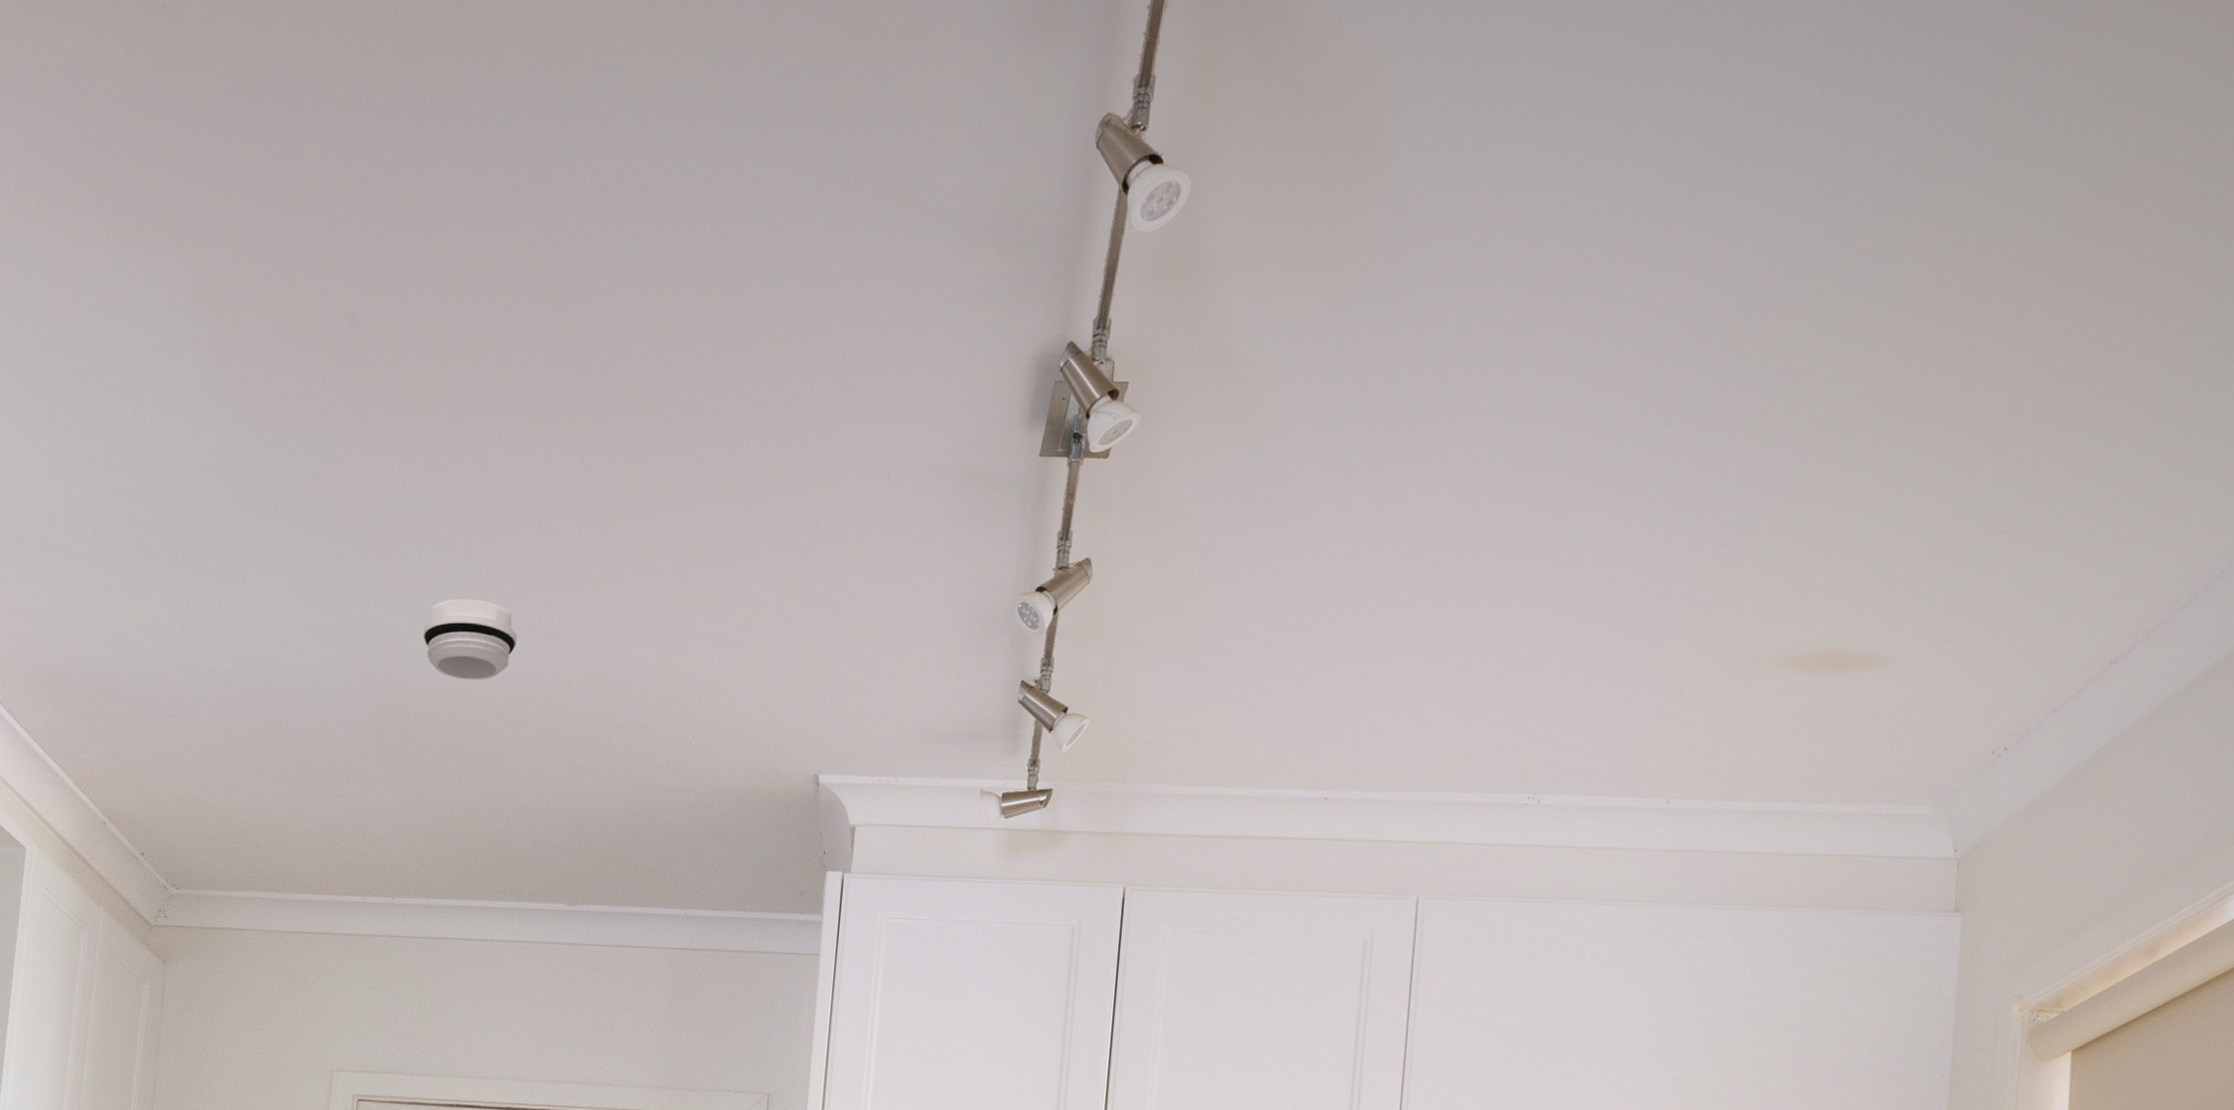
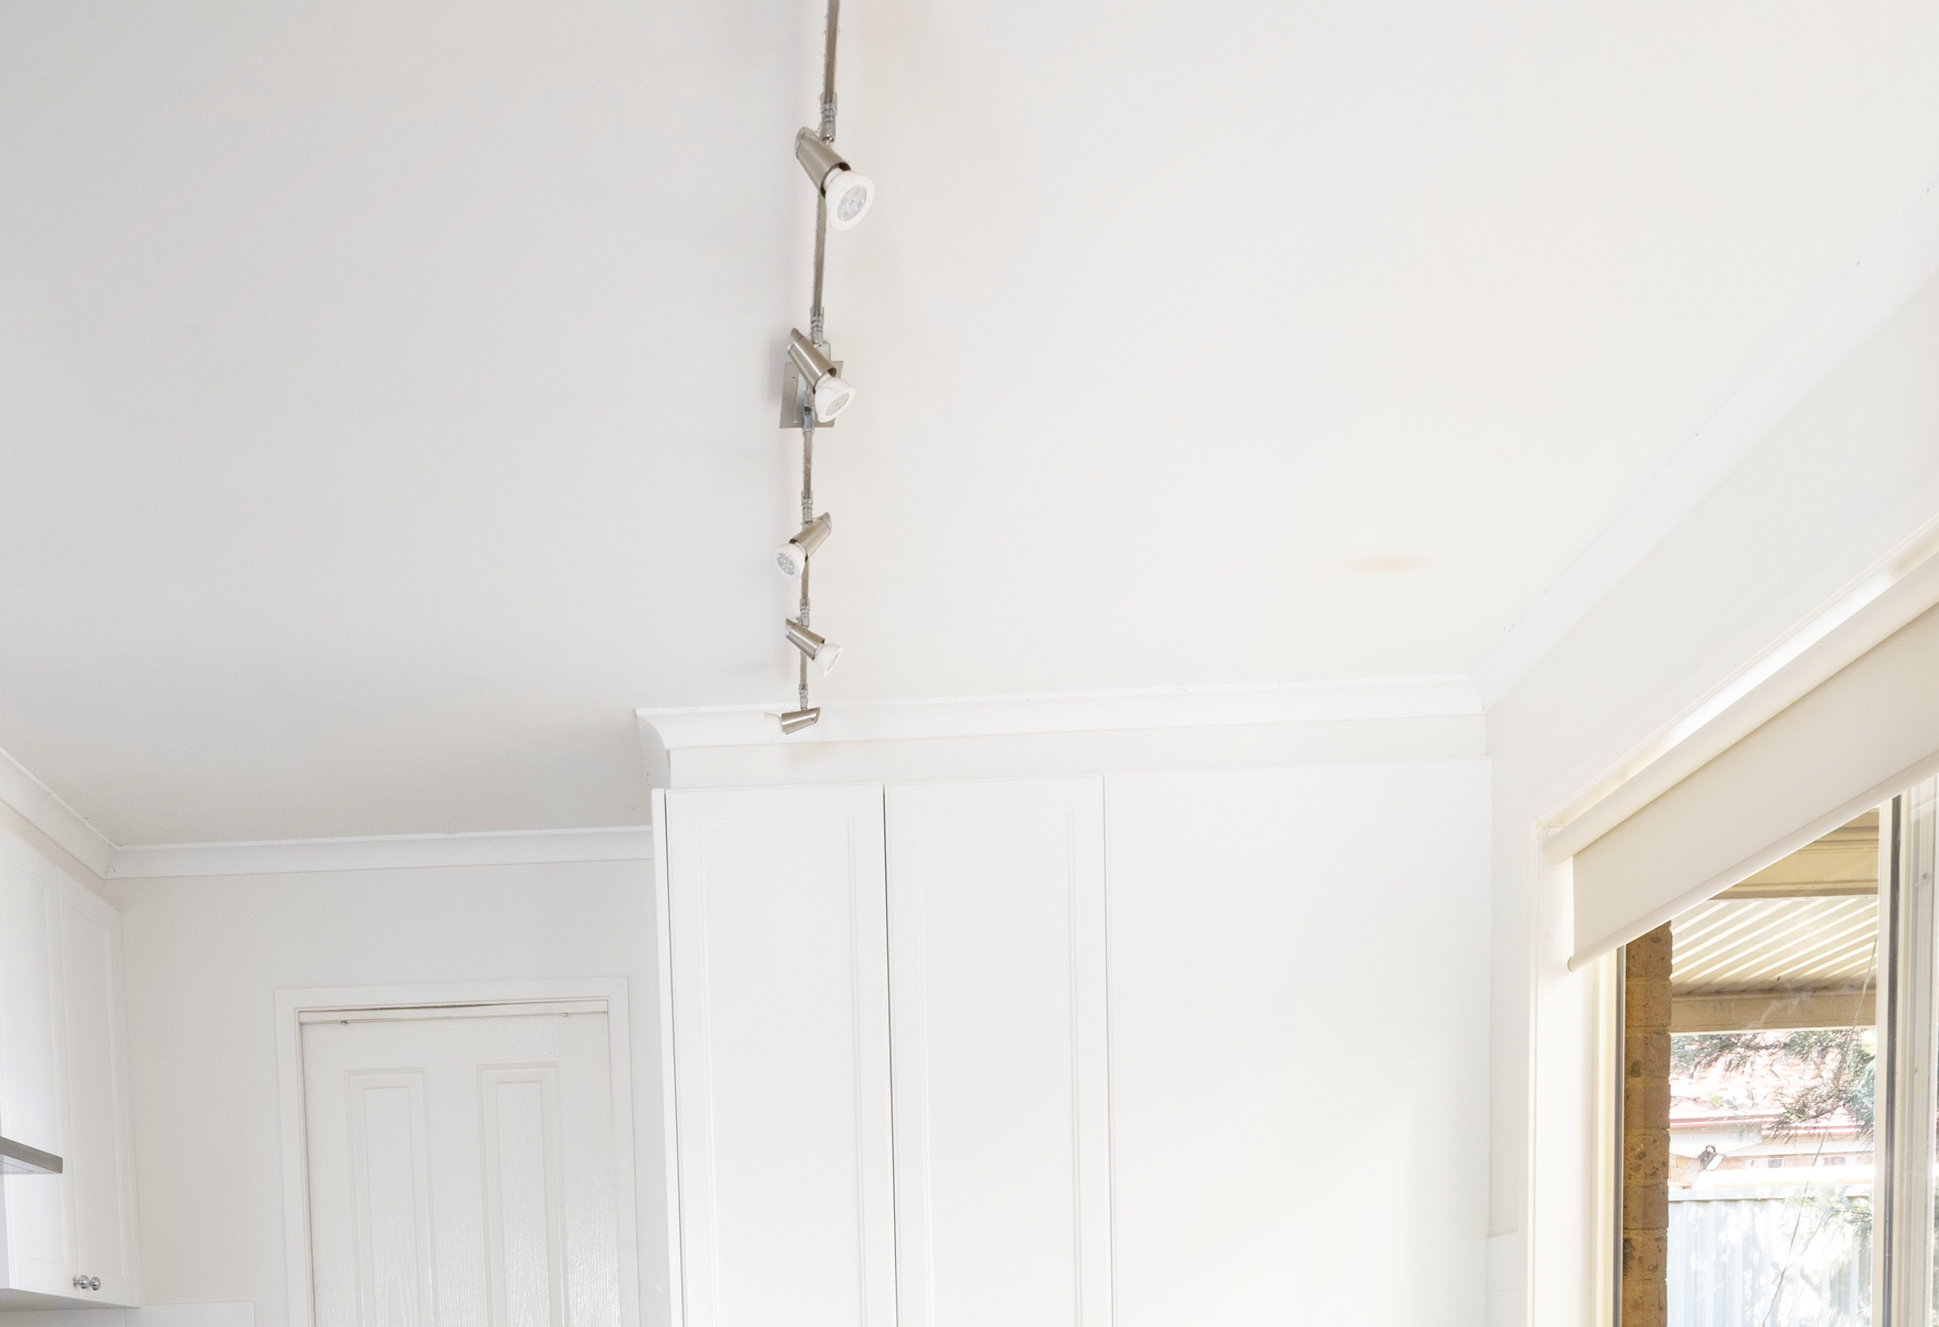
smoke detector: present [423,598,517,680] -> none [296,577,376,648]

